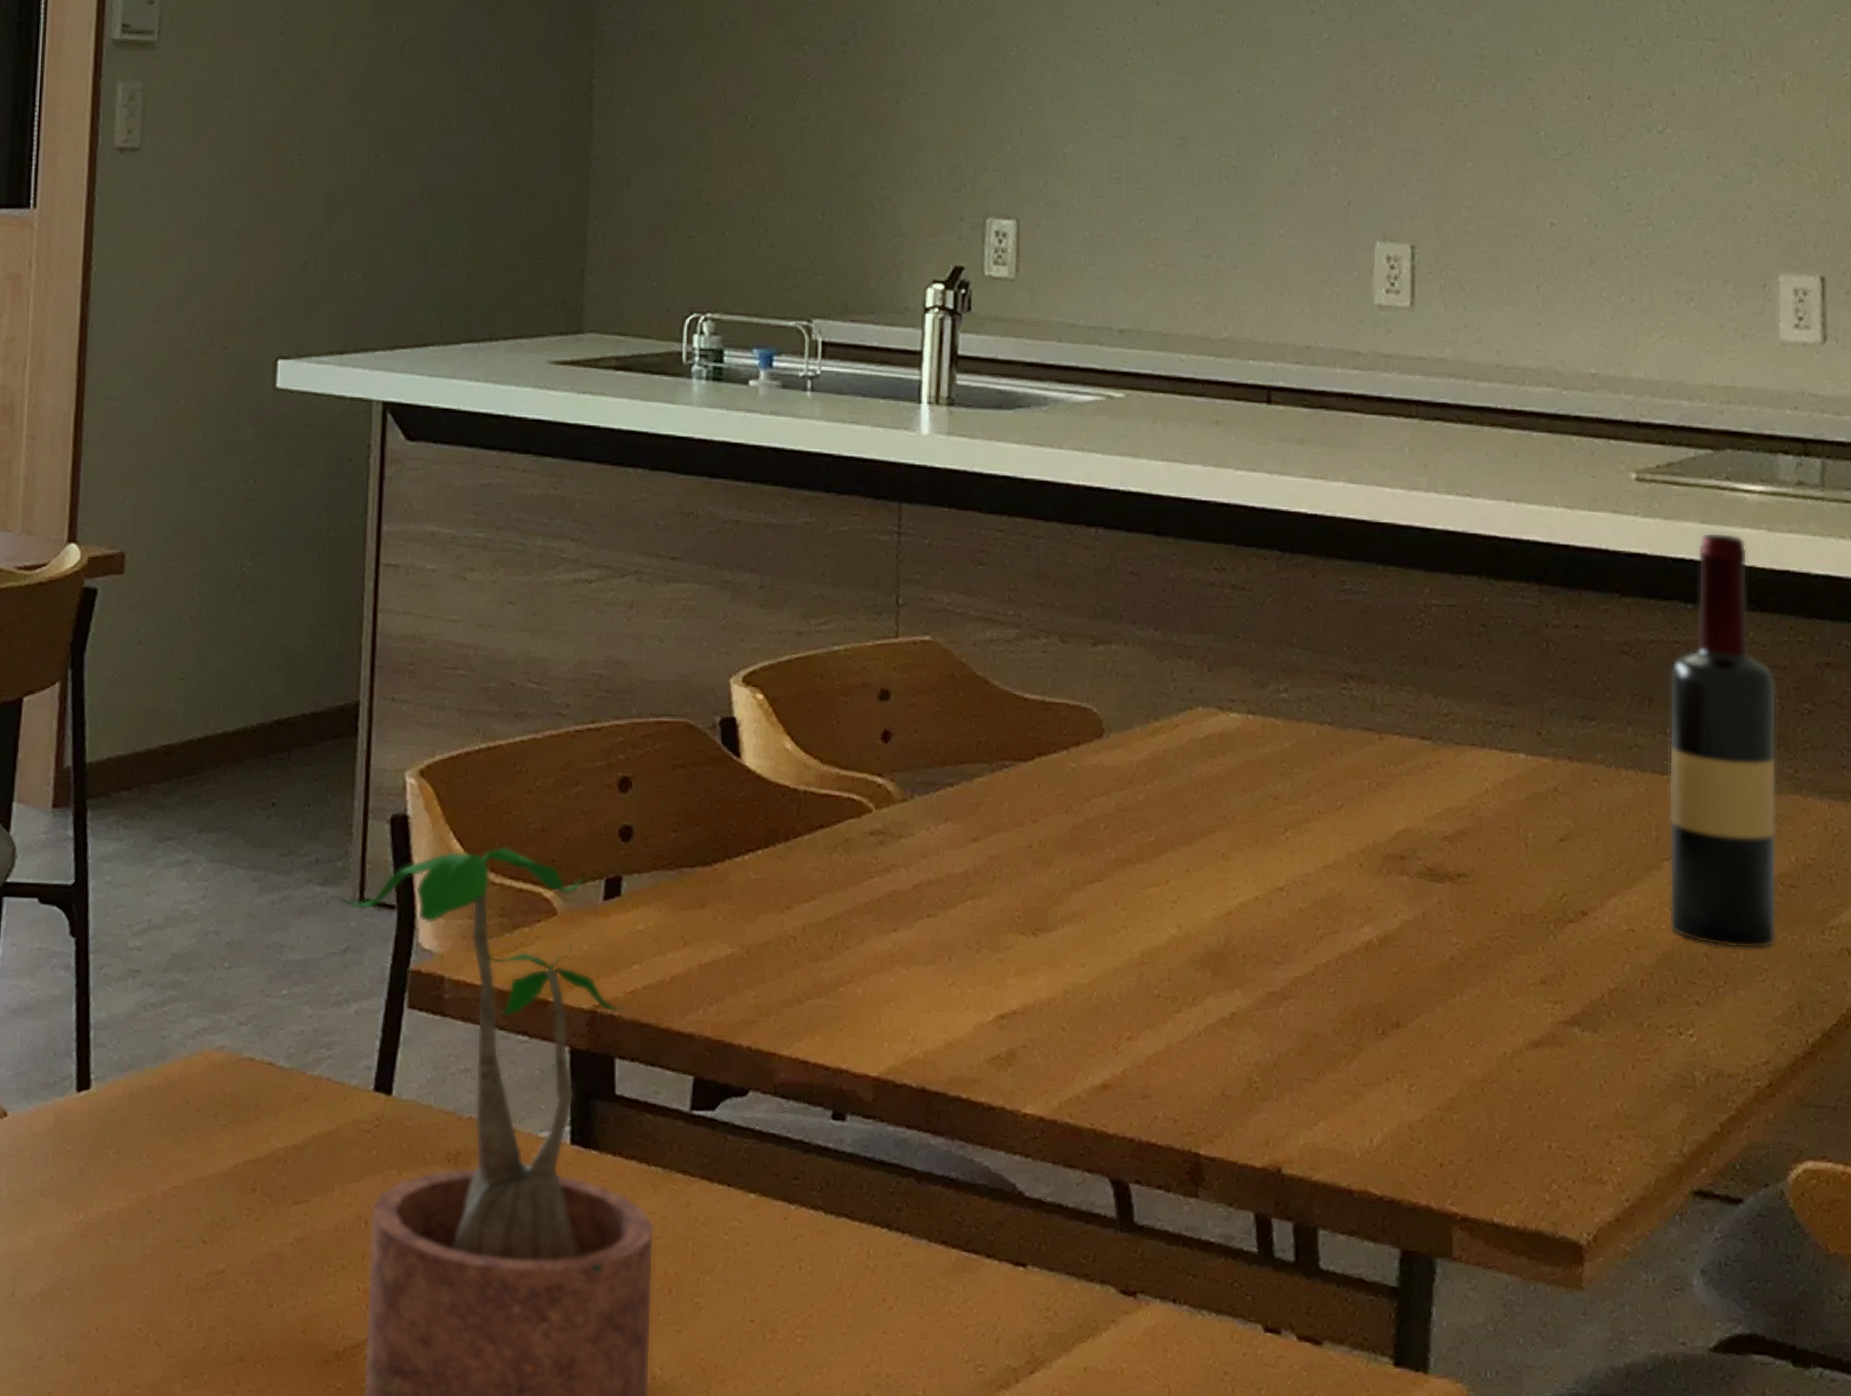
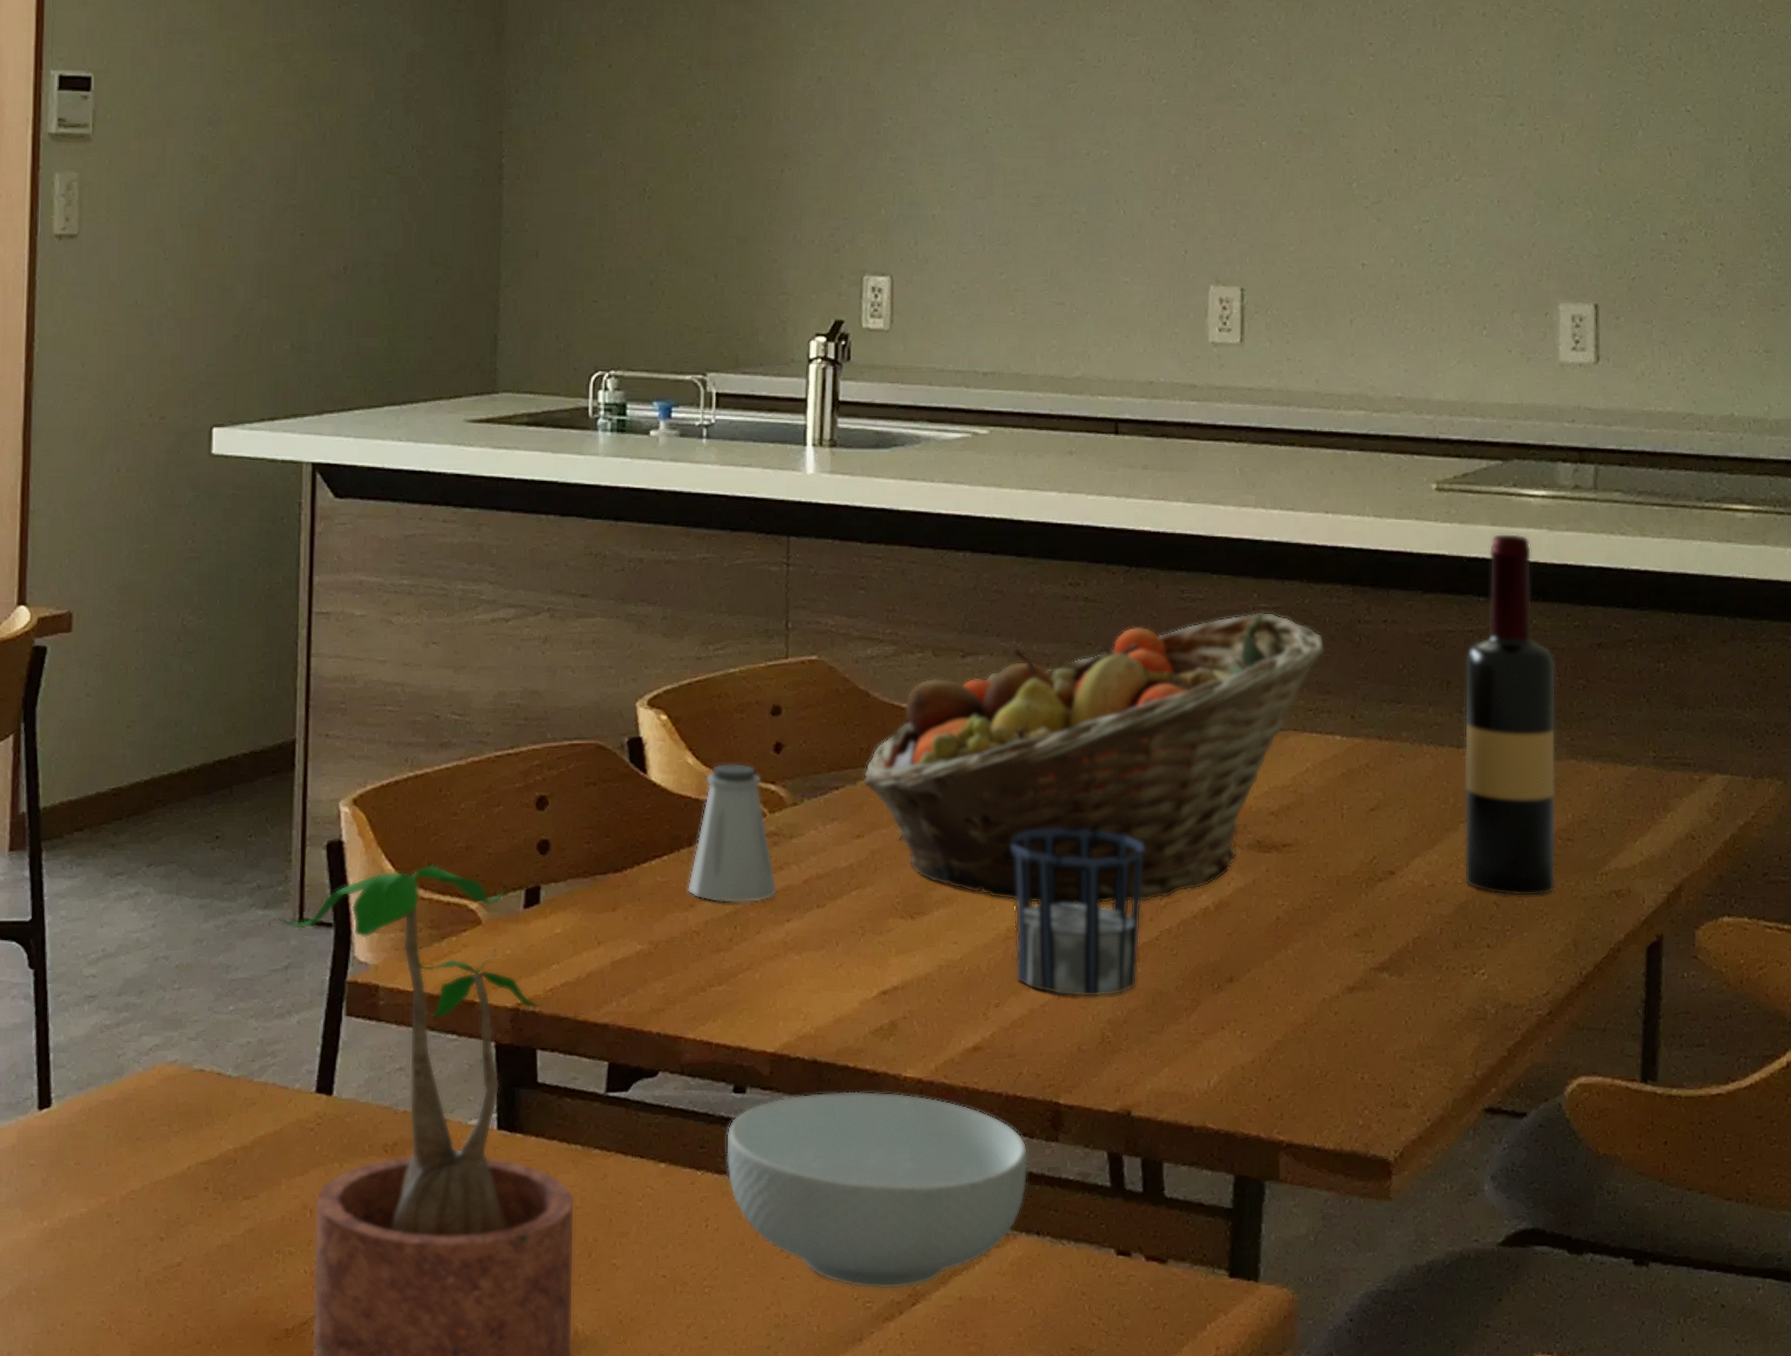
saltshaker: none [783,750,884,908] -> present [687,763,778,904]
cereal bowl: none [822,1125,1164,1354] -> present [725,1091,1028,1290]
fruit basket: none [980,608,1508,931] -> present [863,611,1326,905]
cup: none [1146,841,1298,1037] -> present [1011,827,1144,998]

